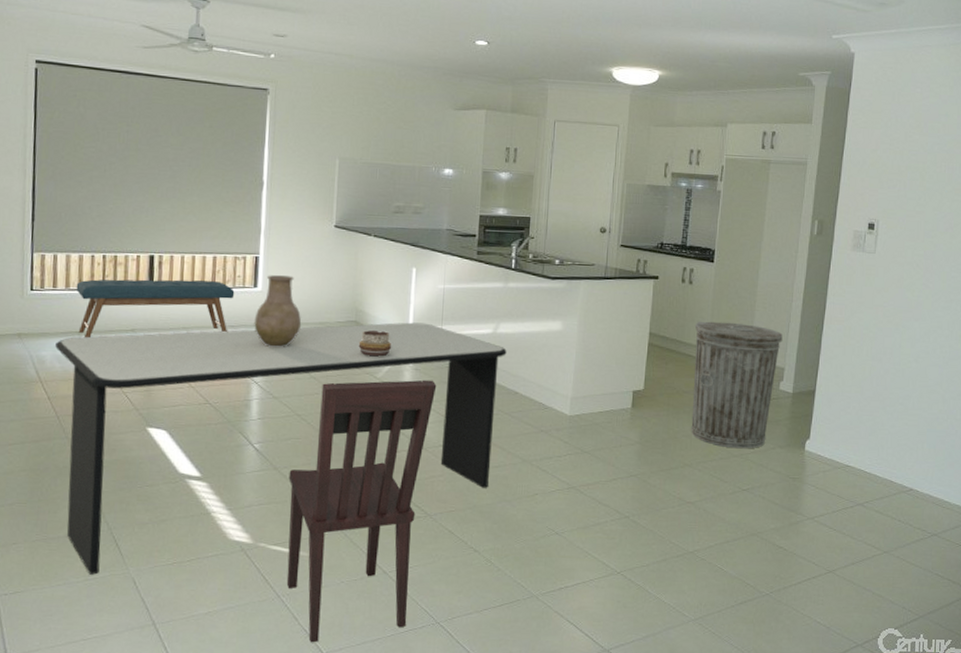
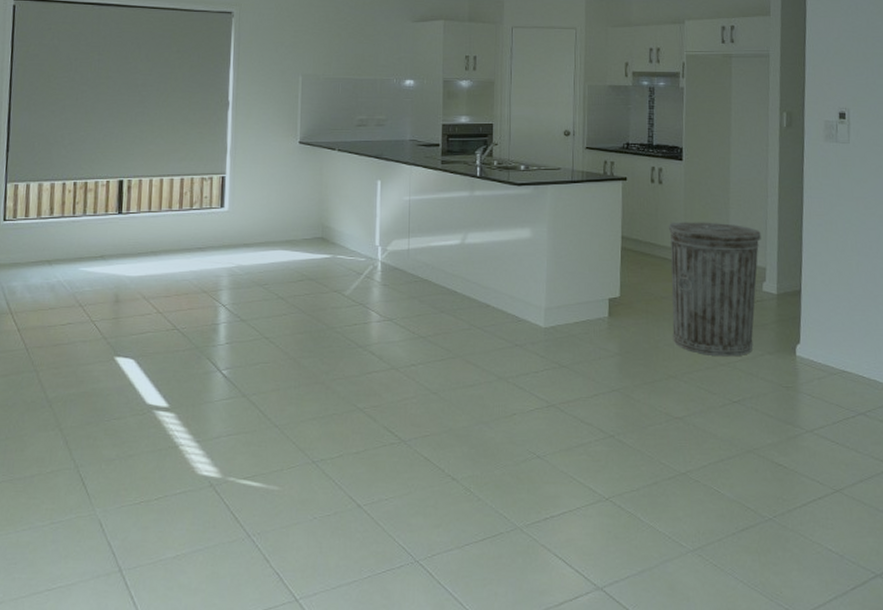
dining table: present [55,322,507,575] -> none [26,236,476,517]
bench: present [76,279,235,339] -> none [47,203,202,267]
vase: present [254,275,302,347] -> none [221,194,268,268]
dining chair: present [286,379,437,643] -> none [257,295,406,588]
decorative bowl: present [358,330,392,357] -> none [325,247,360,274]

